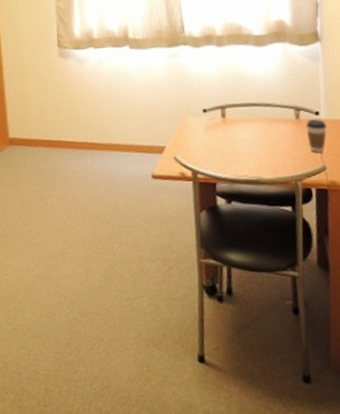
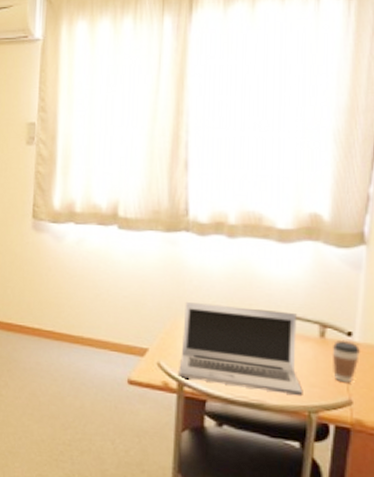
laptop: none [190,101,289,169] -> present [179,301,303,397]

